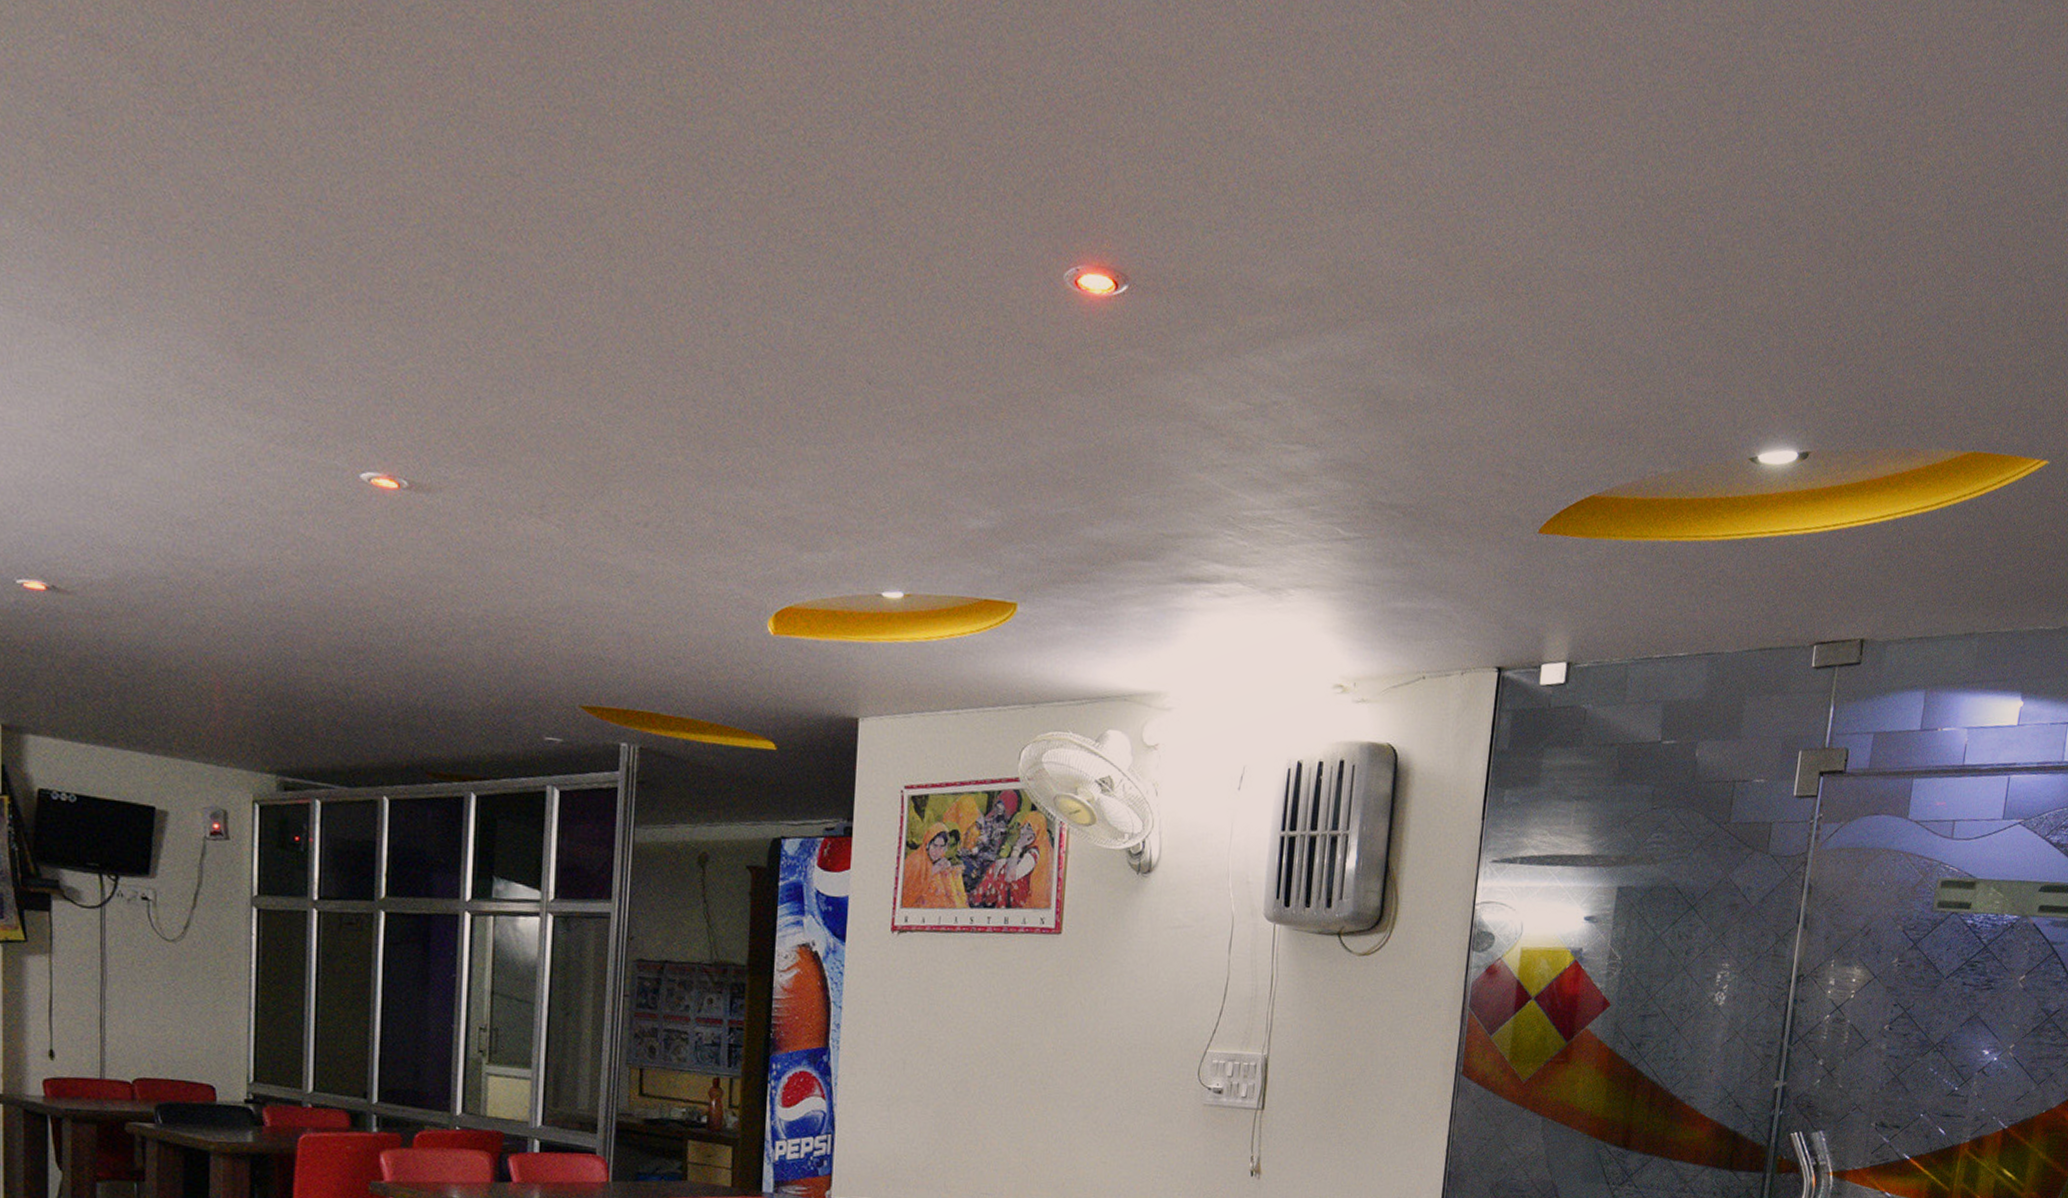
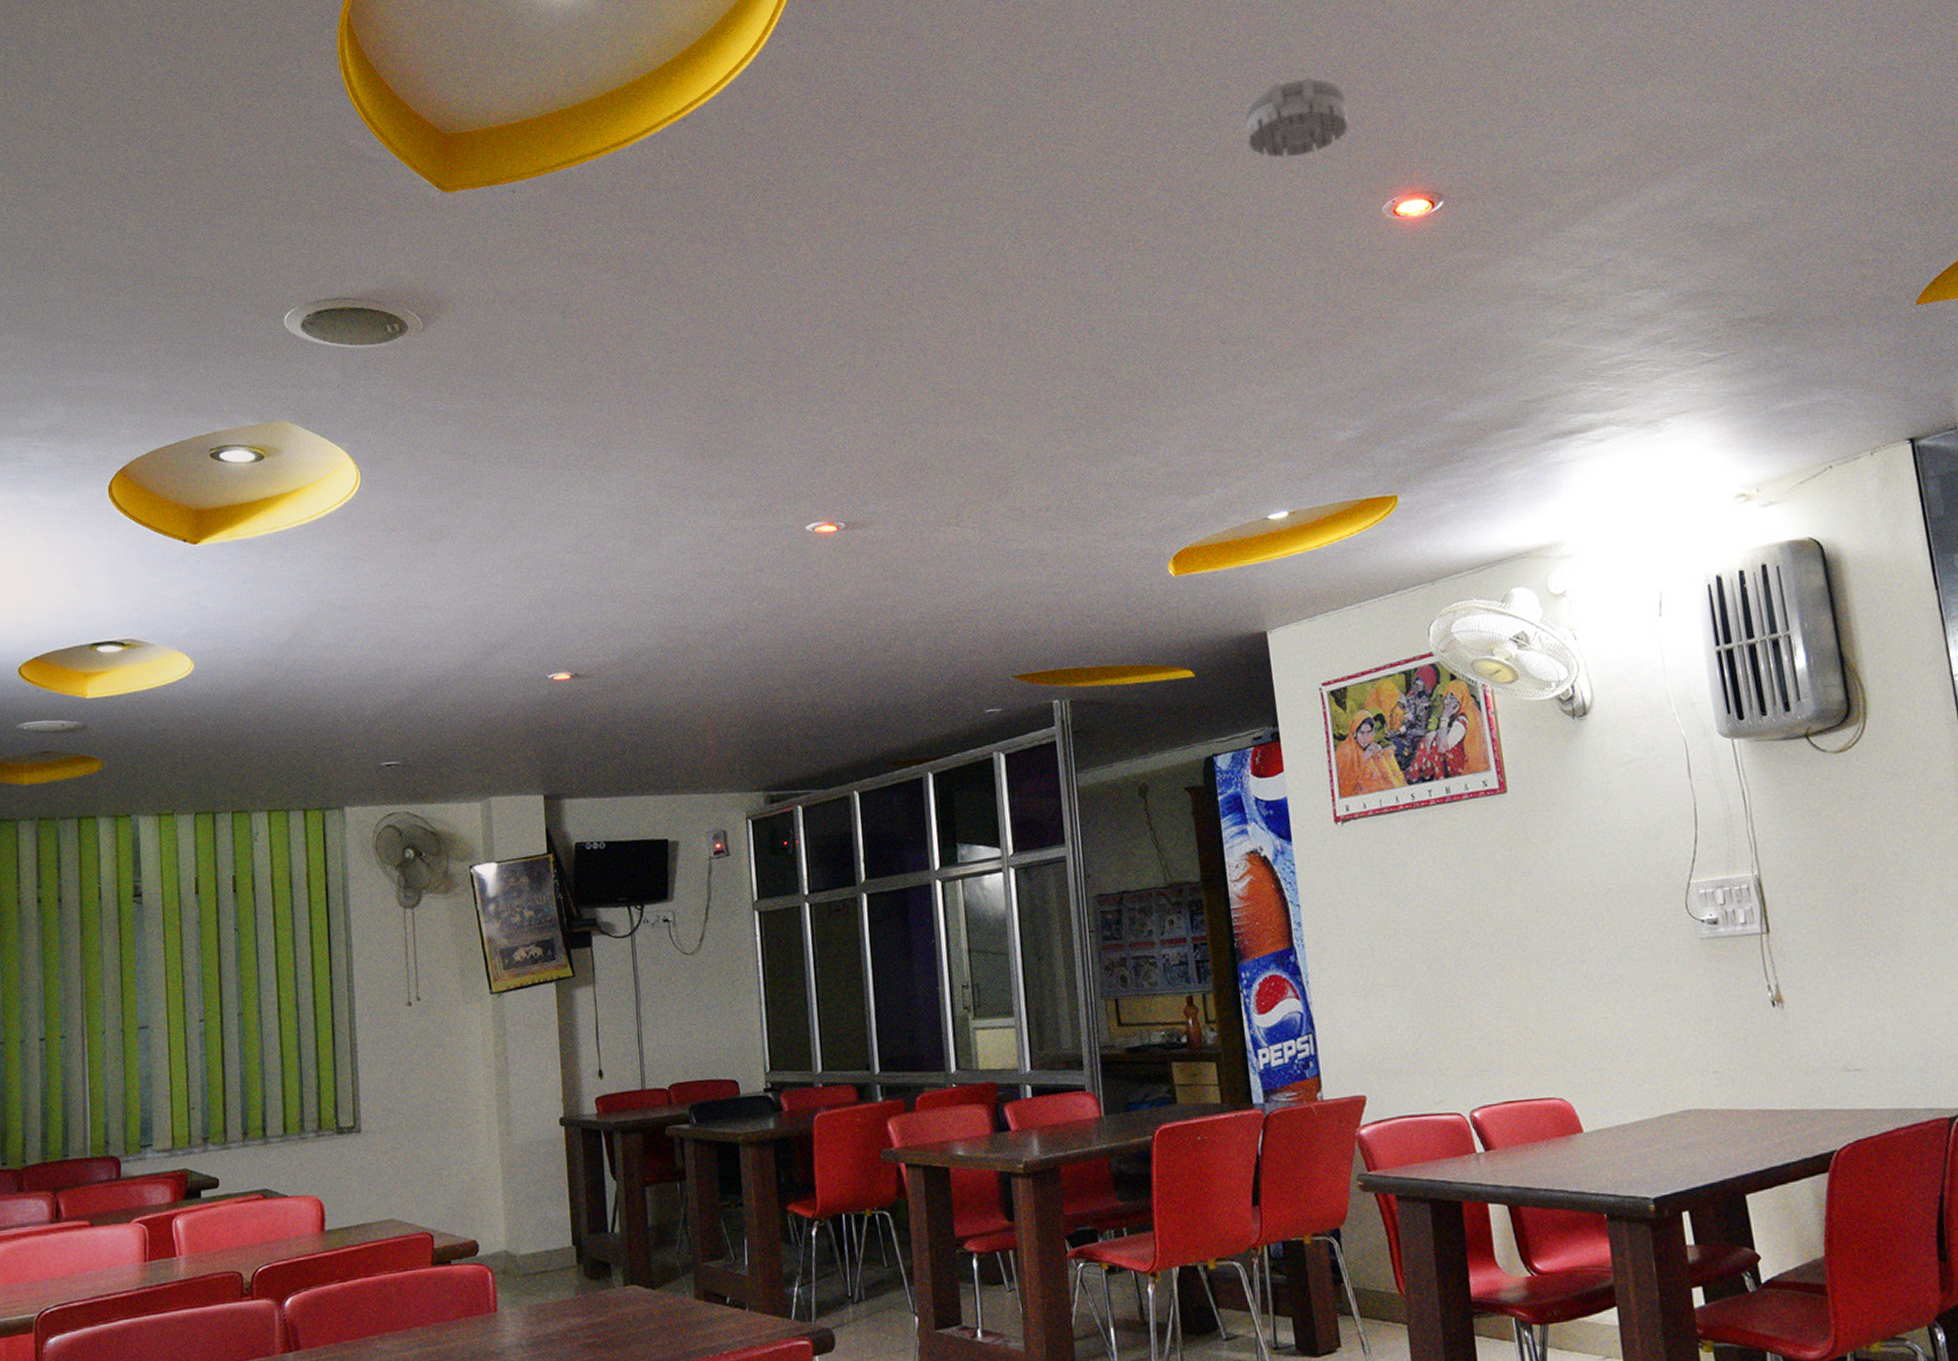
smoke detector: none [936,85,1052,185] -> present [1244,77,1349,158]

